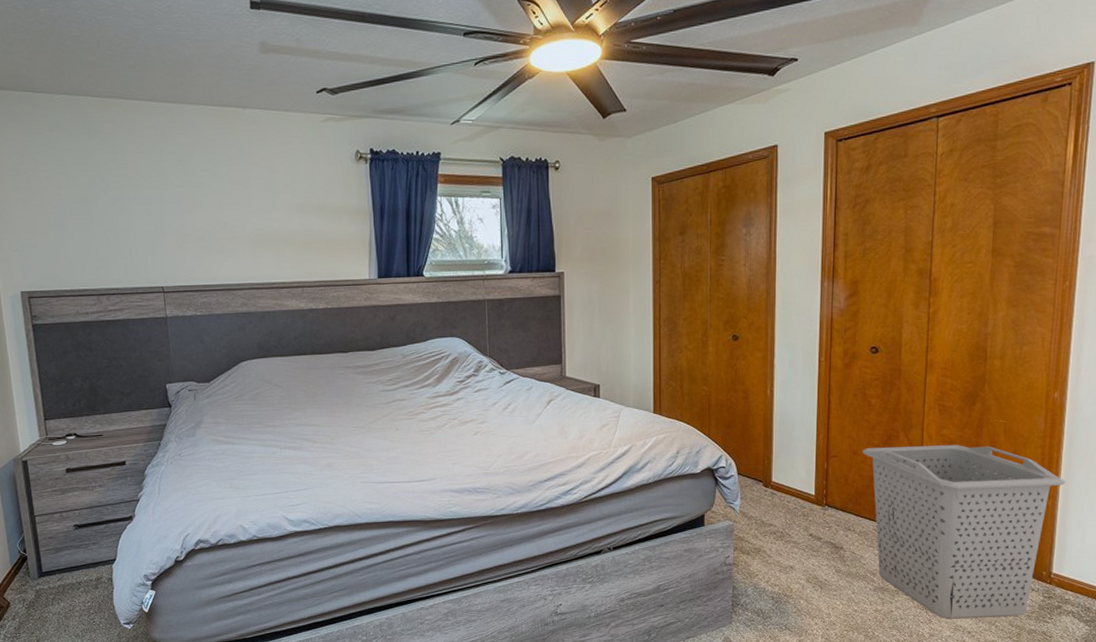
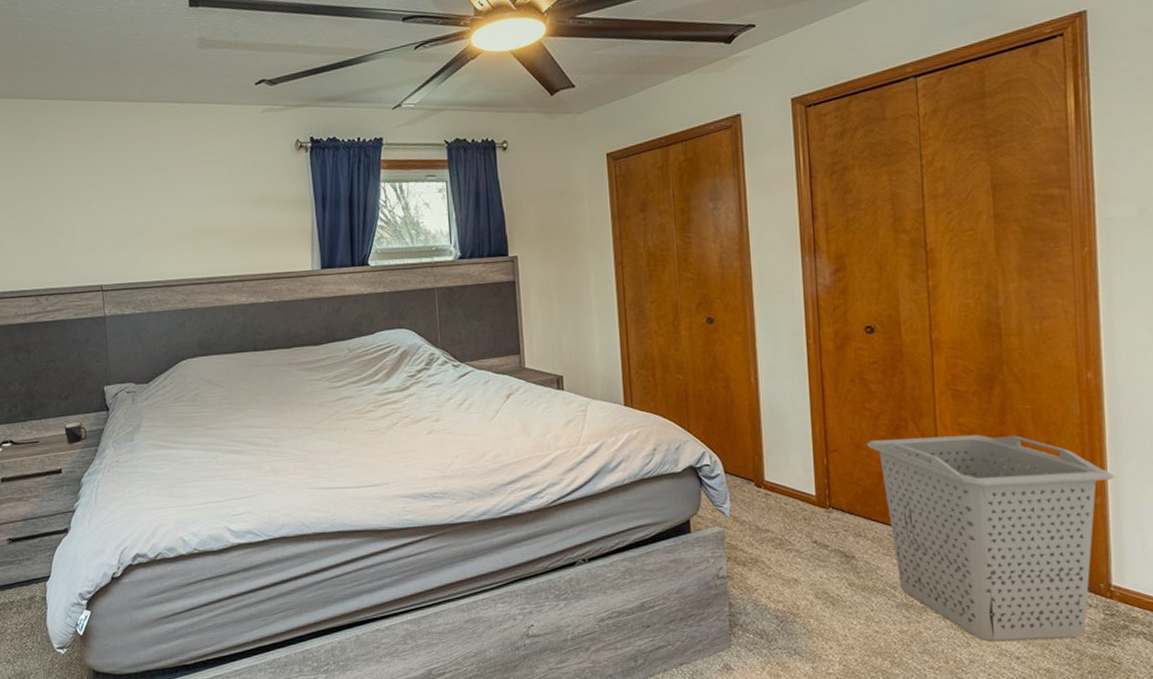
mug: none [127,417,151,439] -> present [64,421,88,446]

